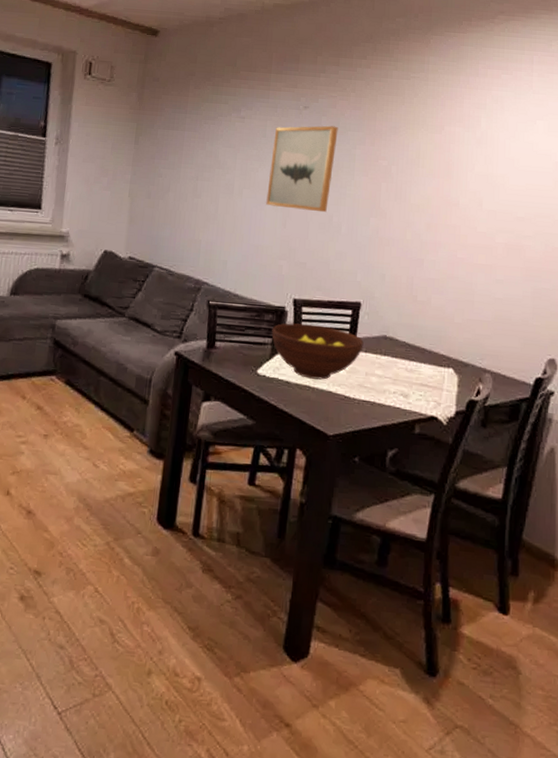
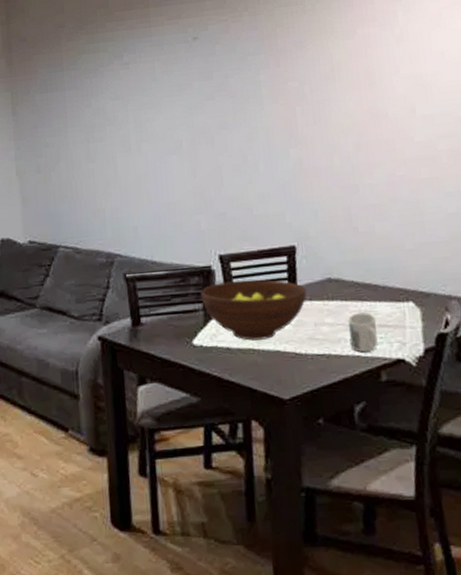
wall art: present [266,125,338,213] -> none [165,53,239,157]
mug: none [393,370,419,406] -> present [347,312,378,353]

